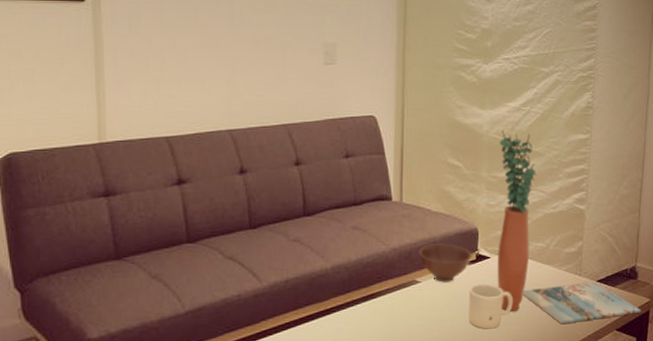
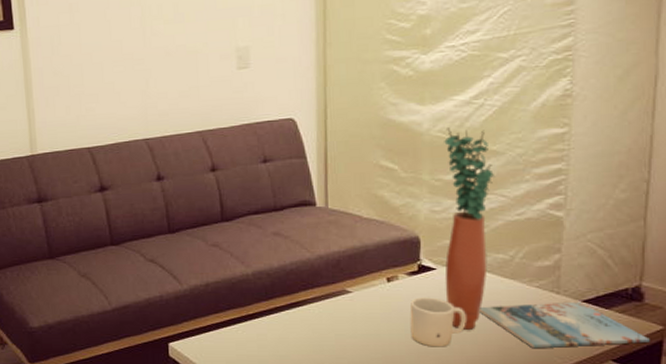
bowl: present [419,243,471,282] -> none [348,252,412,294]

